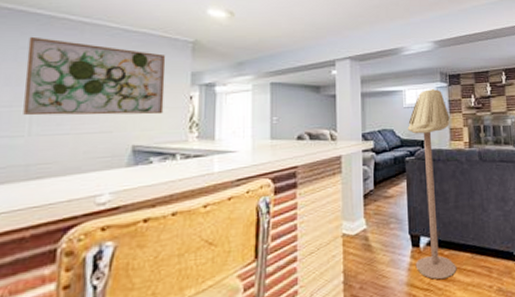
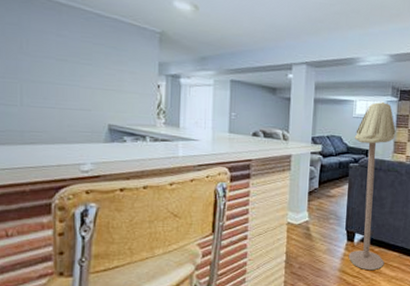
wall art: present [23,36,166,116] -> none [13,13,136,99]

